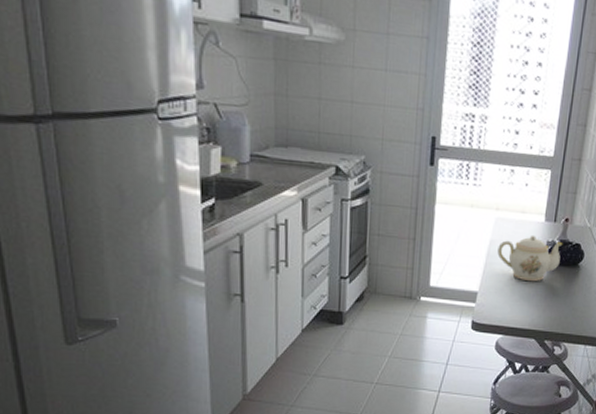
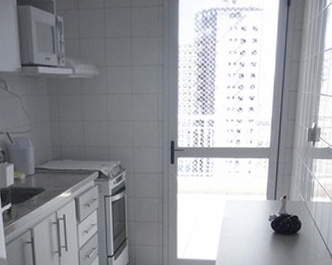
teapot: present [497,235,563,282] -> none [230,211,283,250]

